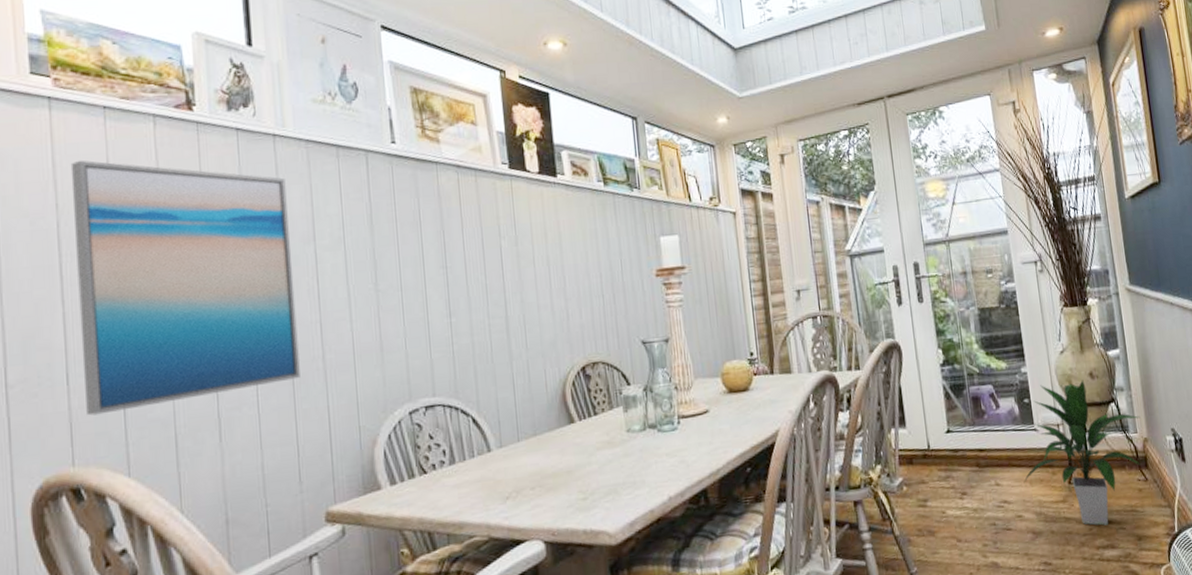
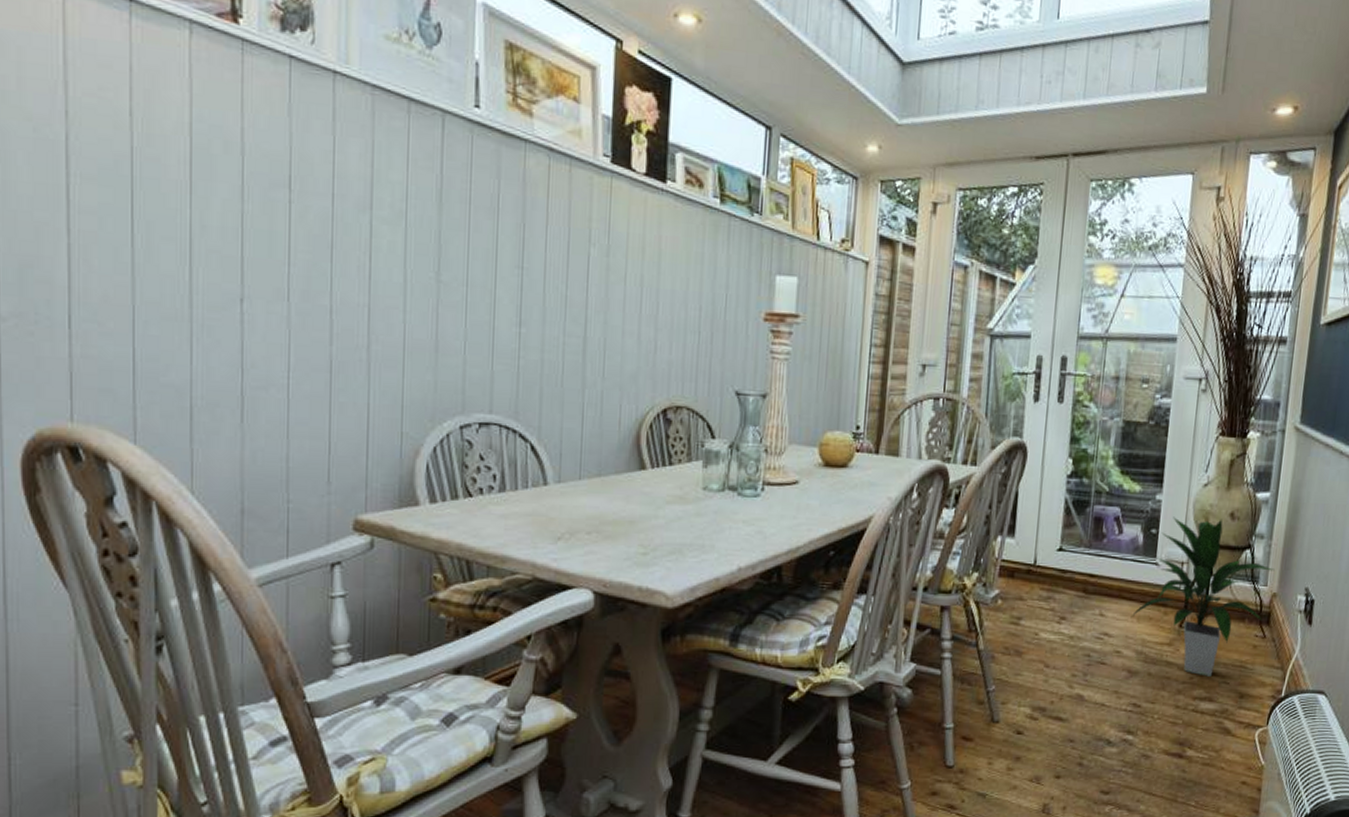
wall art: present [70,160,300,416] -> none [85,61,343,369]

